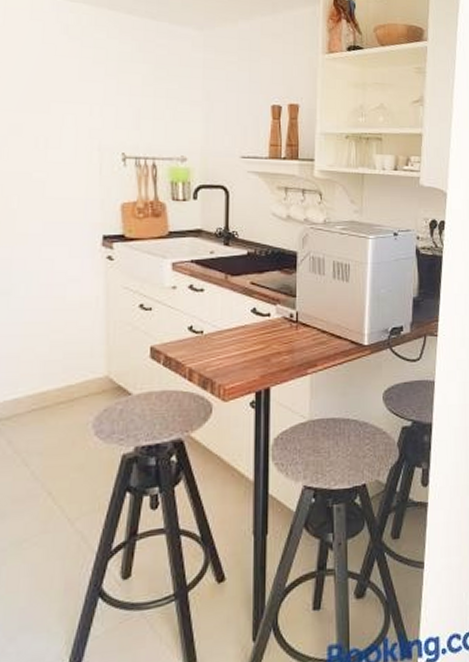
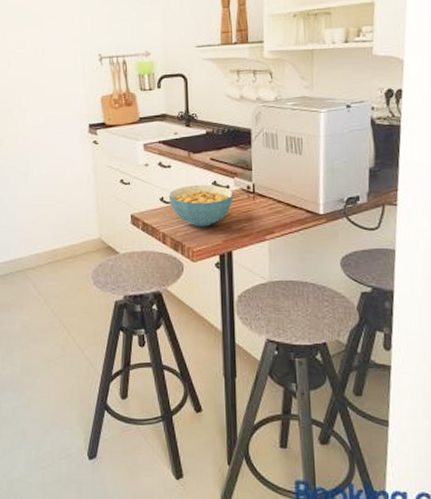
cereal bowl: none [199,311,274,361] -> present [168,184,233,227]

